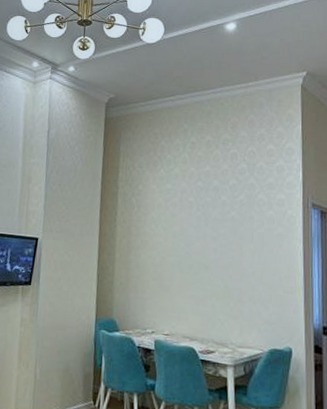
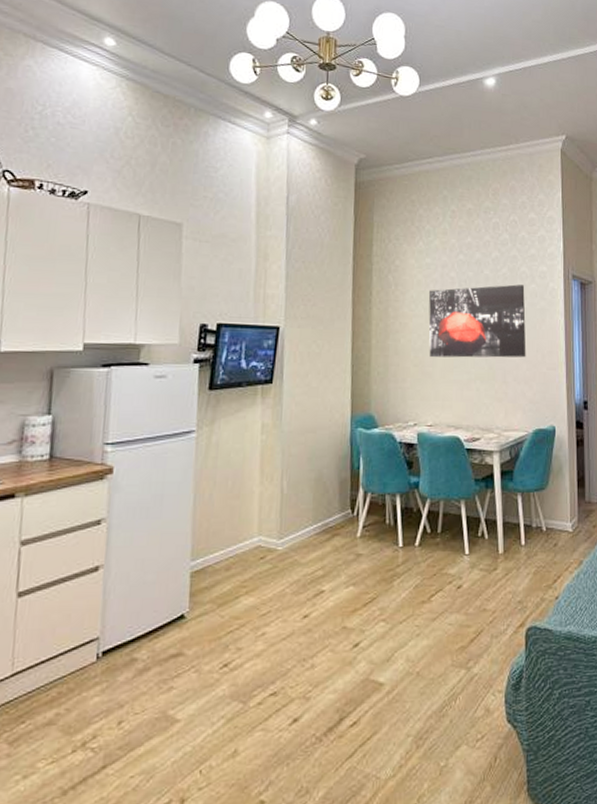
wall art: none [167,210,263,280] -> present [428,284,526,358]

